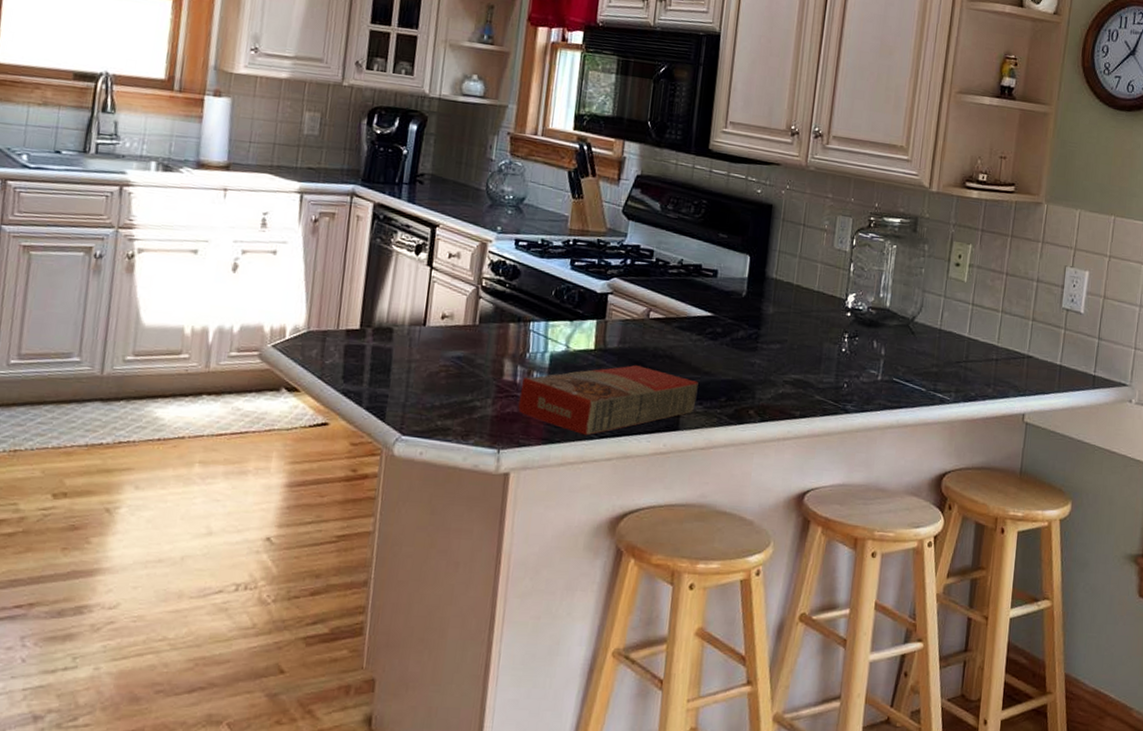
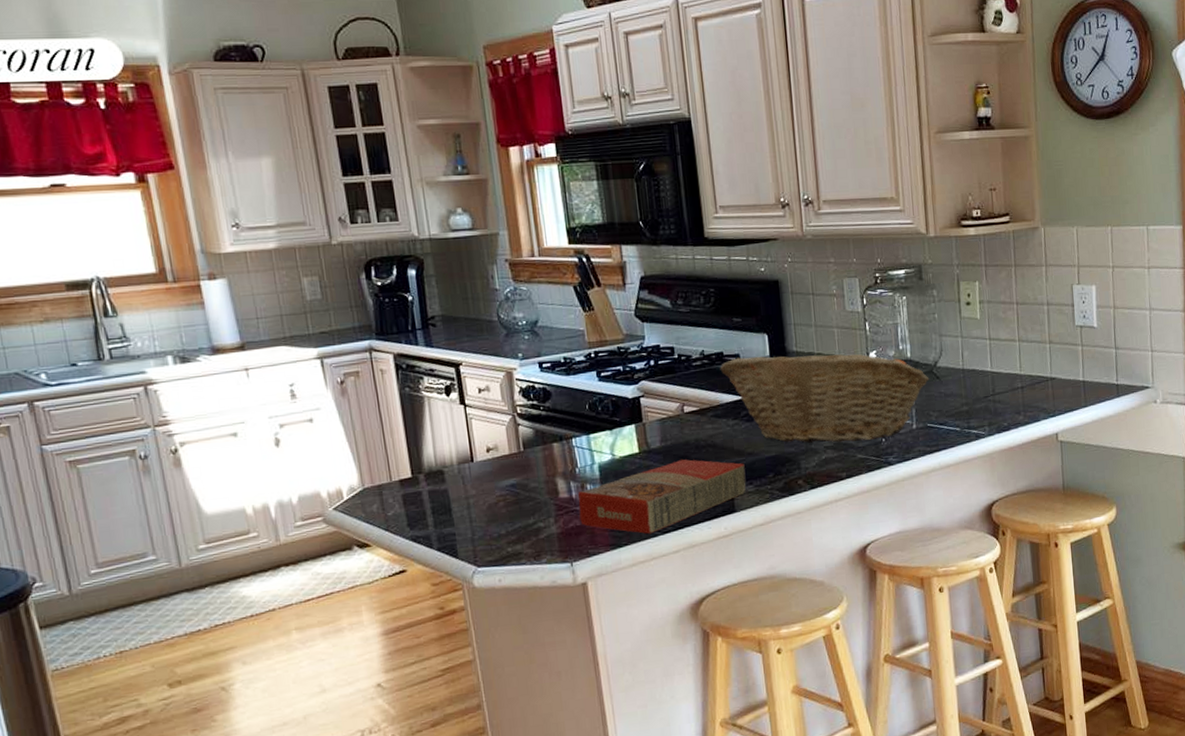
fruit basket: none [695,273,904,384] -> present [720,354,930,444]

